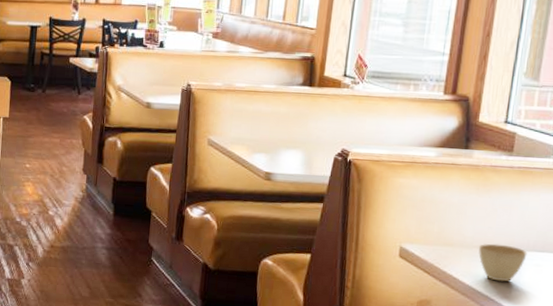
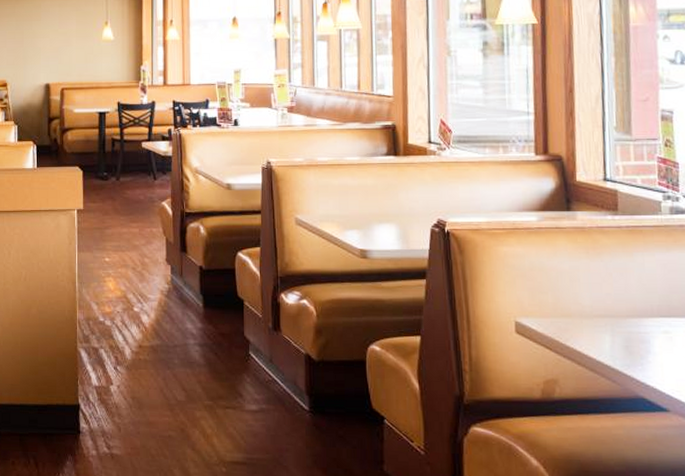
cup: present [478,243,528,282] -> none [599,311,653,354]

